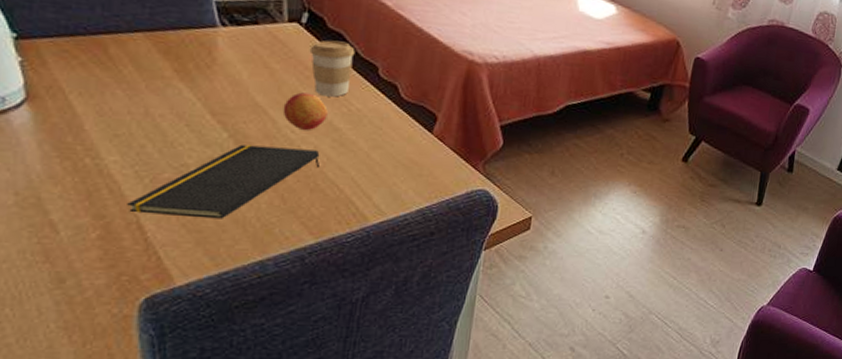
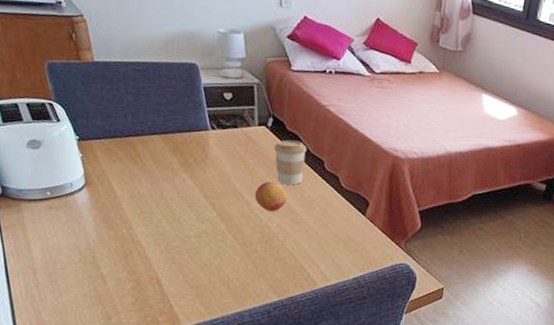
notepad: present [127,144,321,219] -> none [150,221,282,279]

